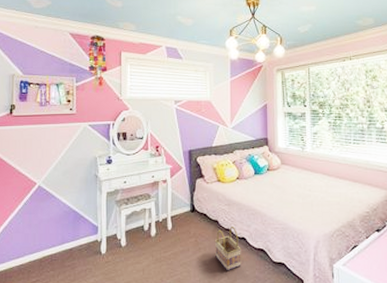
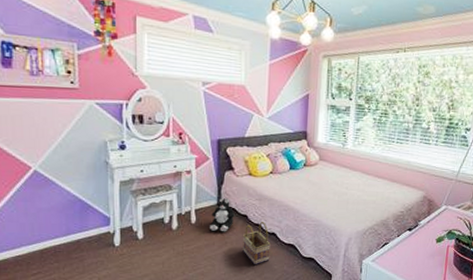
plush toy: none [183,204,207,238] -> present [209,198,235,232]

